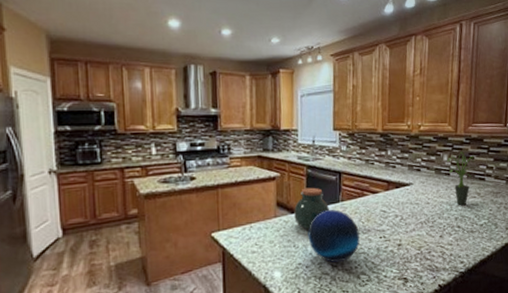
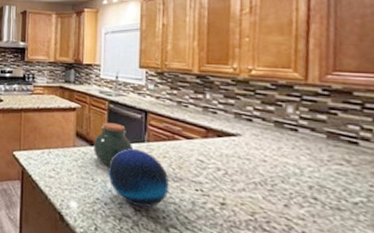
potted plant: present [447,151,475,206] -> none [292,104,339,173]

